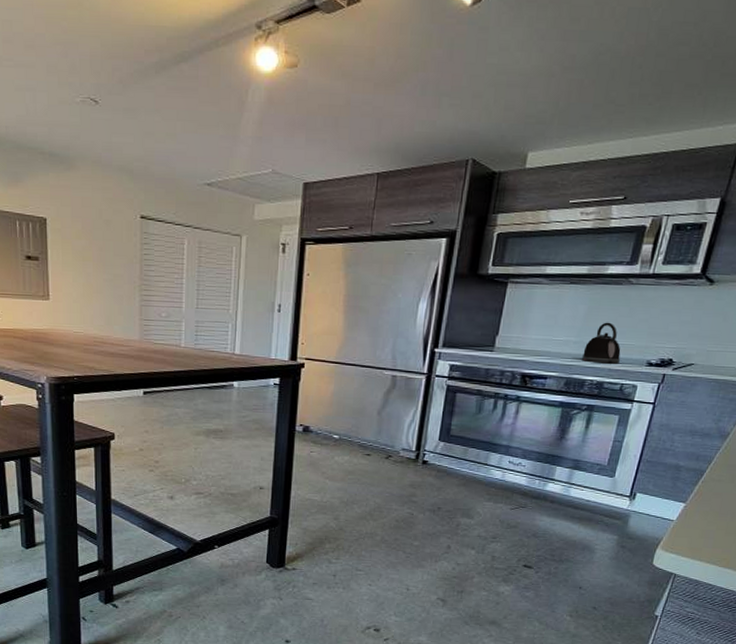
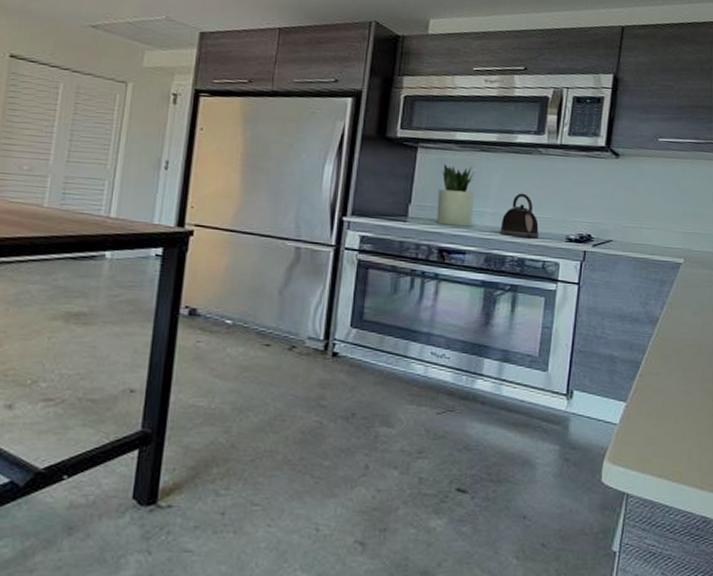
planter: none [518,297,562,356] -> present [432,164,476,228]

